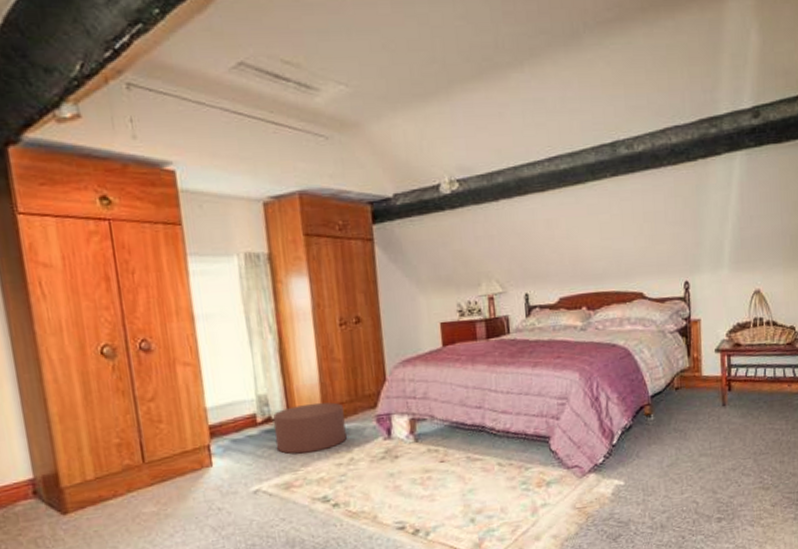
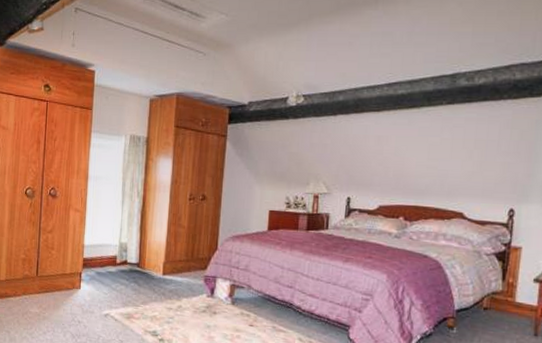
pouf: present [273,402,347,454] -> none [126,256,181,295]

